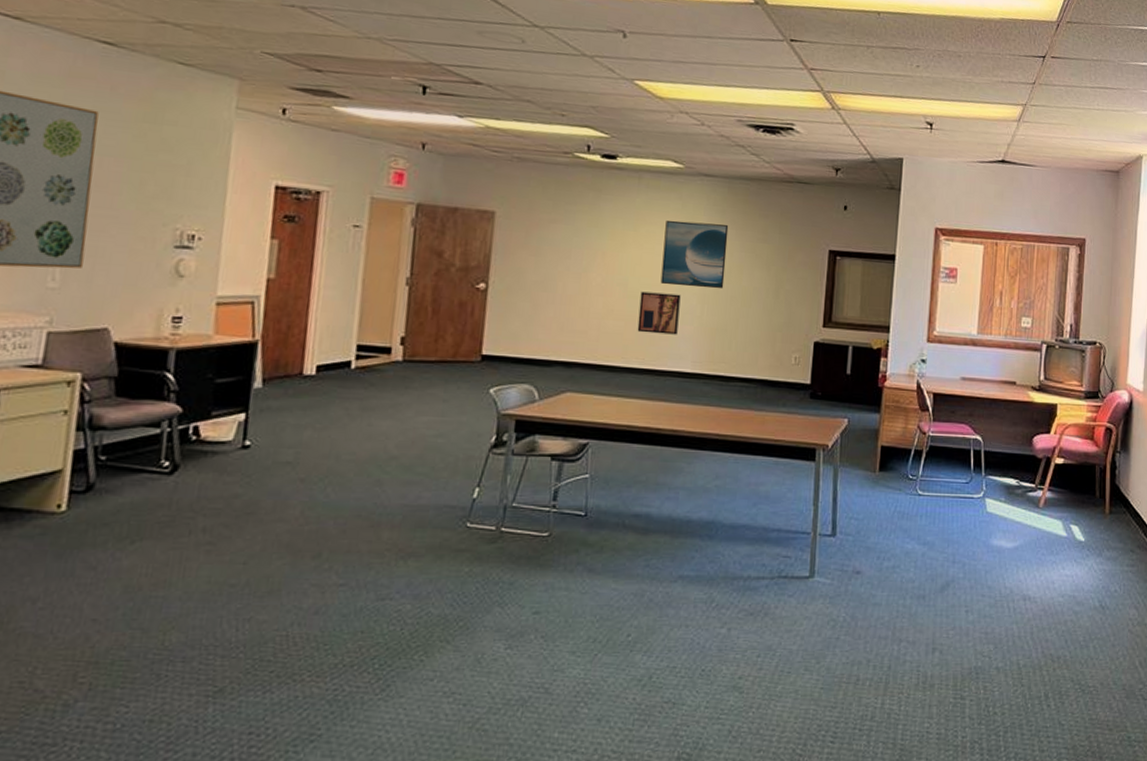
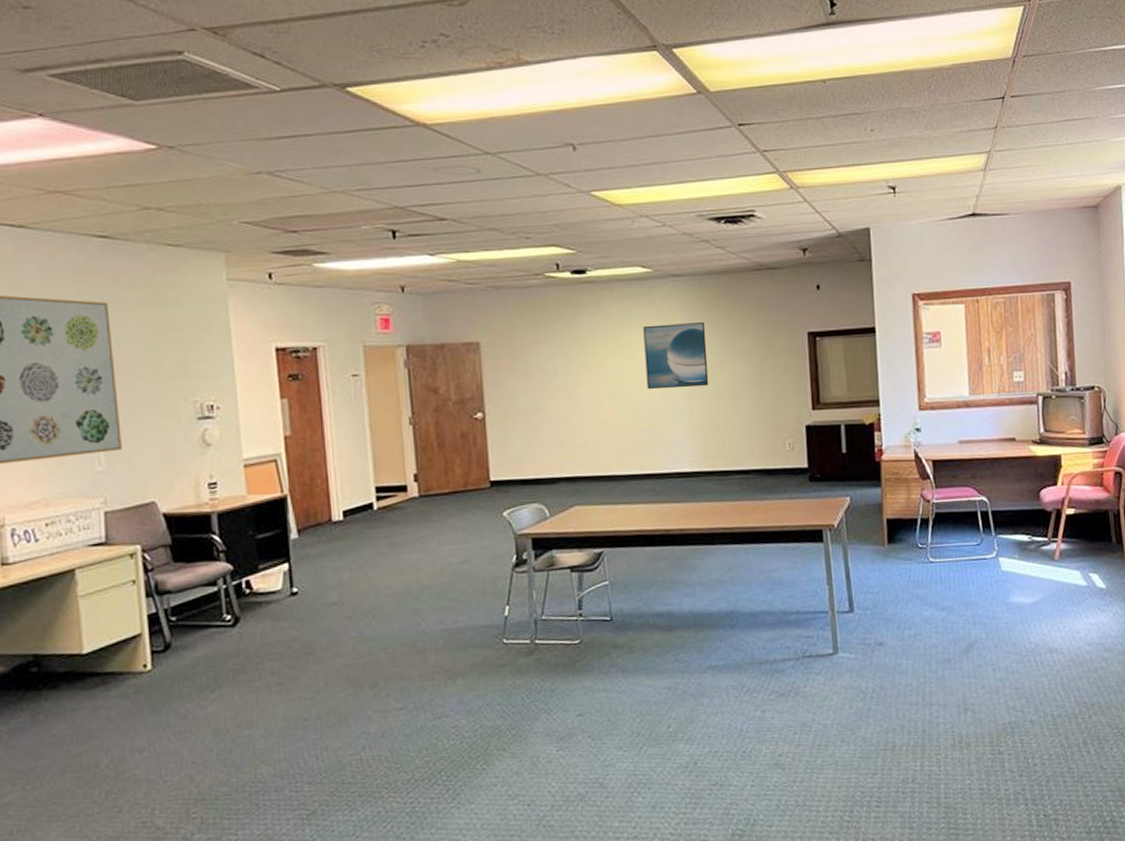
wall art: present [637,291,681,335] -> none [629,397,671,440]

